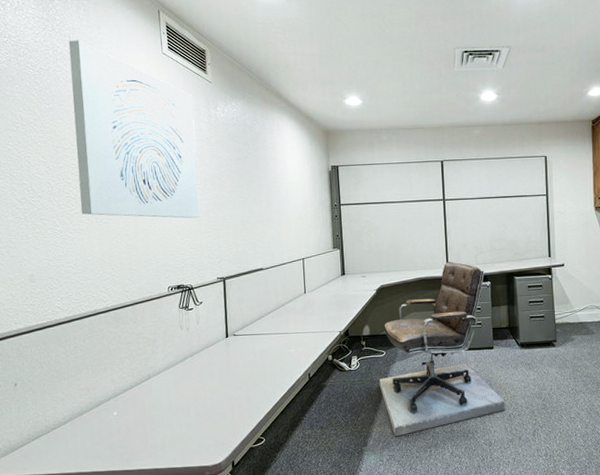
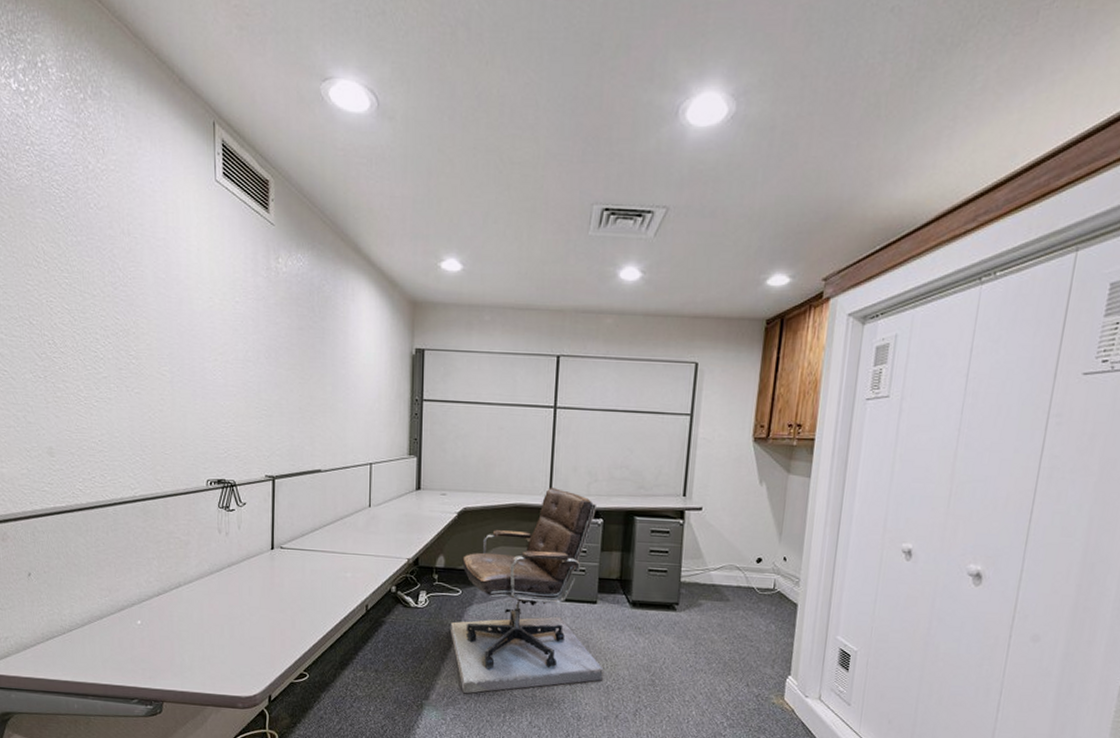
wall art: present [68,40,201,218] -> none [102,155,250,398]

